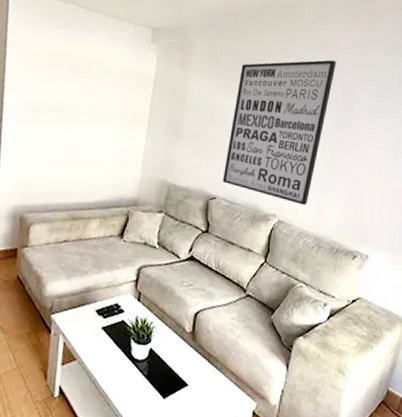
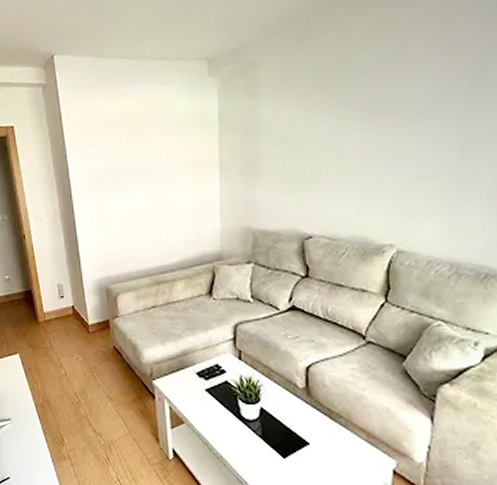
wall art: present [222,60,336,205] -> none [317,33,456,227]

